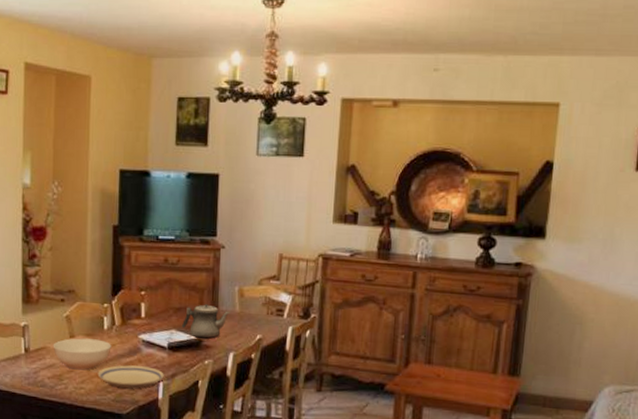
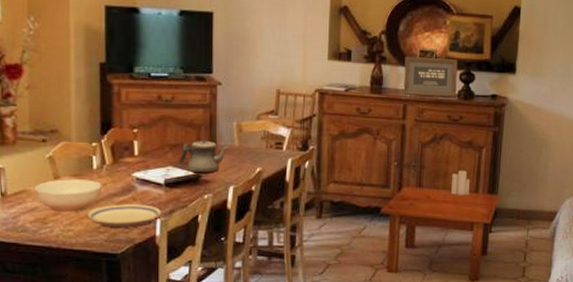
picture frame: none [413,218,477,265] -> present [403,56,458,98]
candle: none [464,346,487,377] -> present [450,169,470,196]

